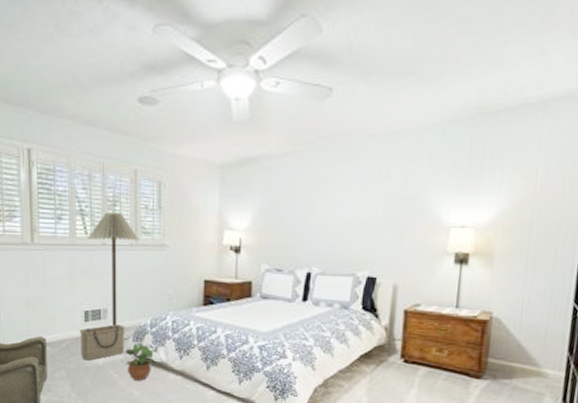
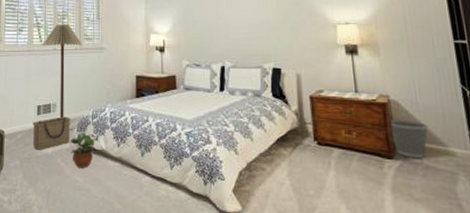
wastebasket: none [484,337,527,378] -> present [389,119,428,158]

